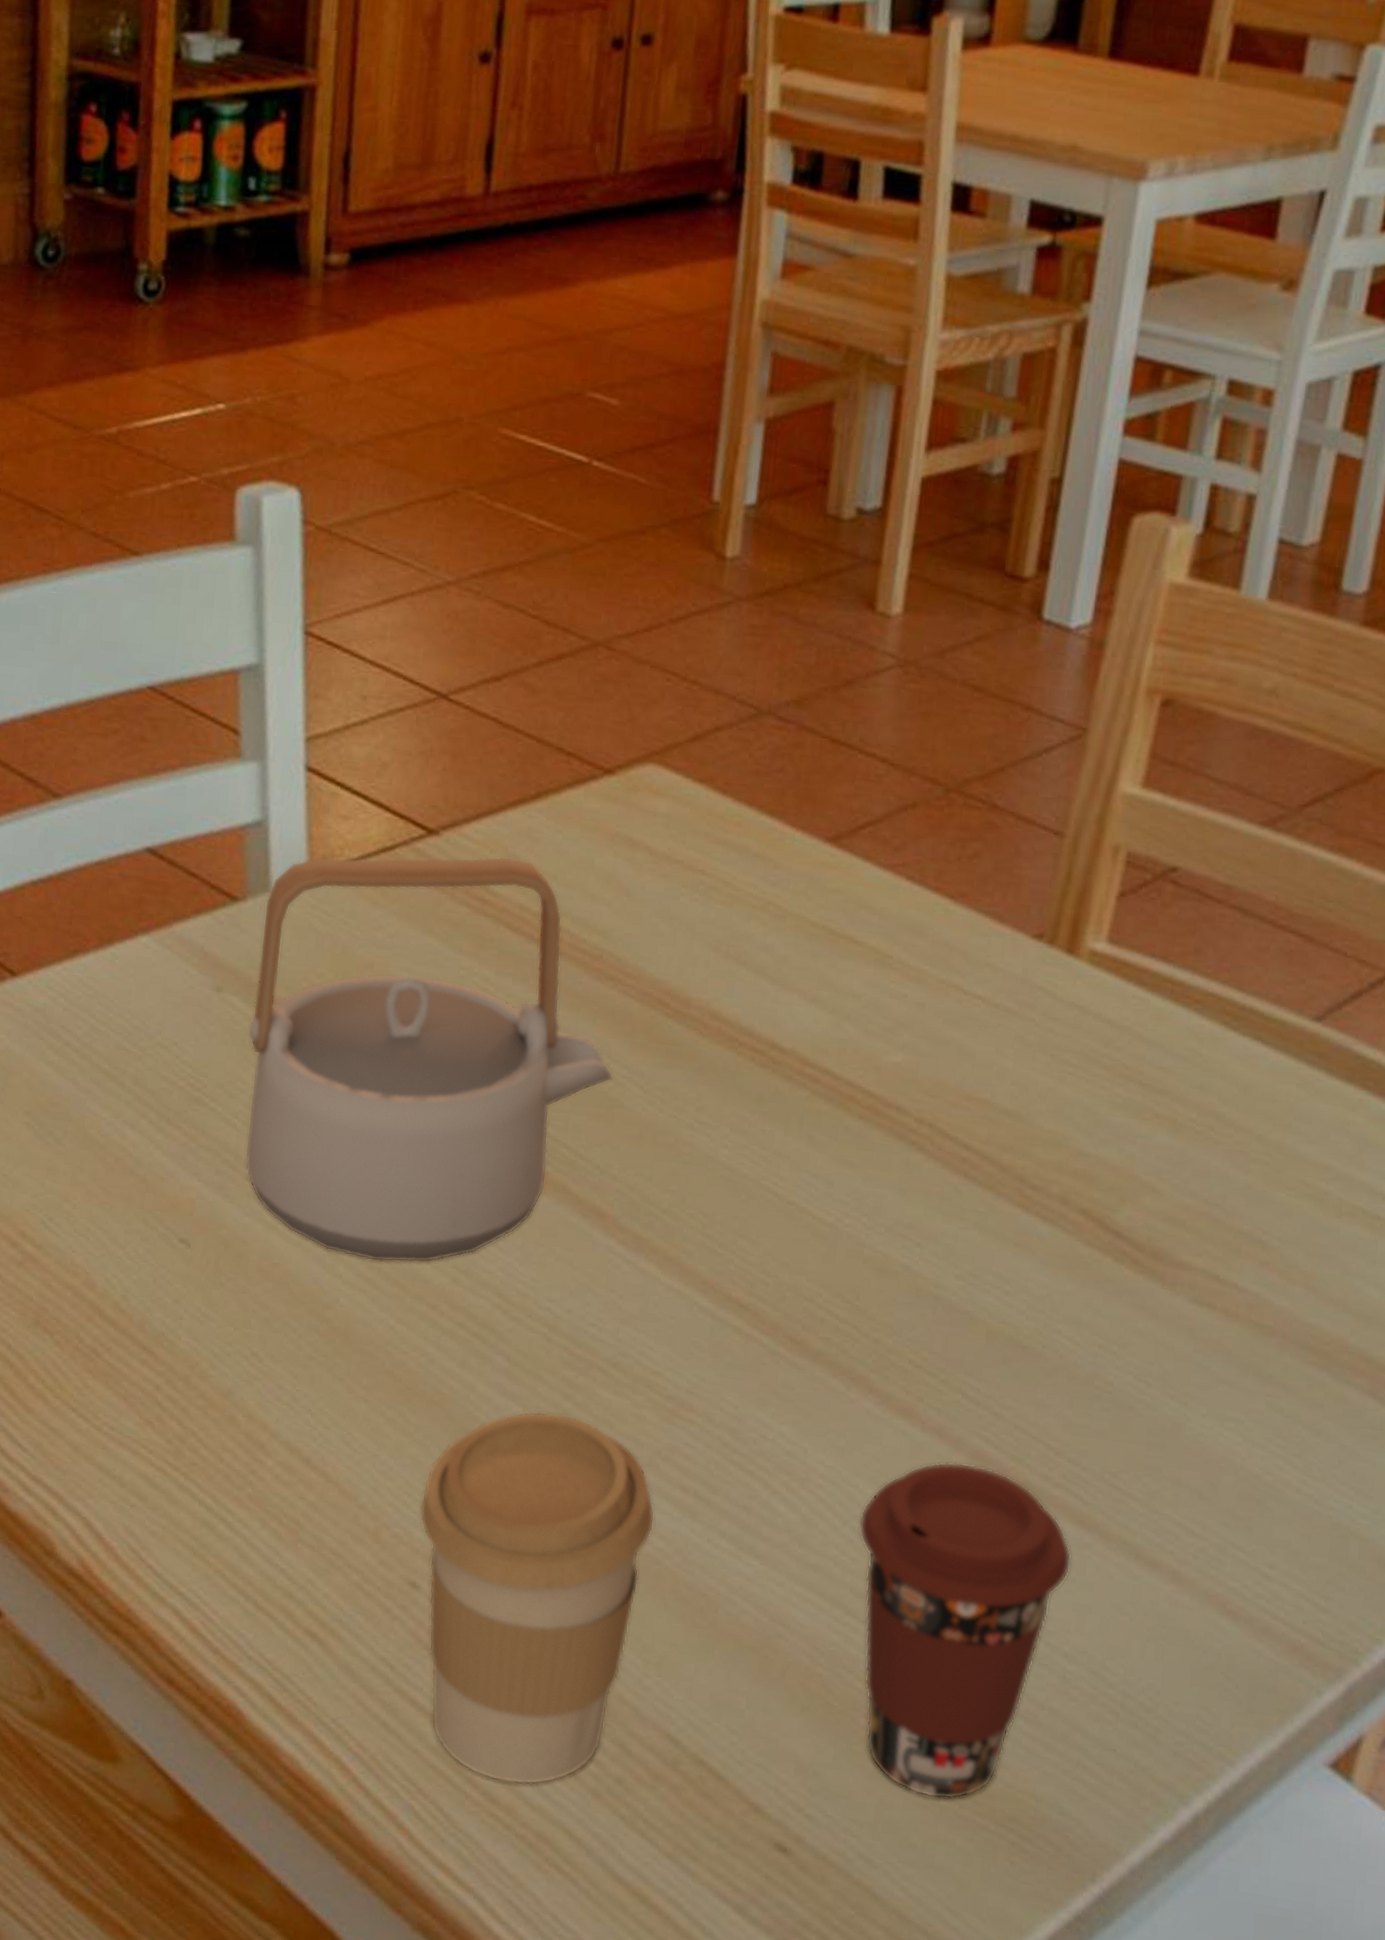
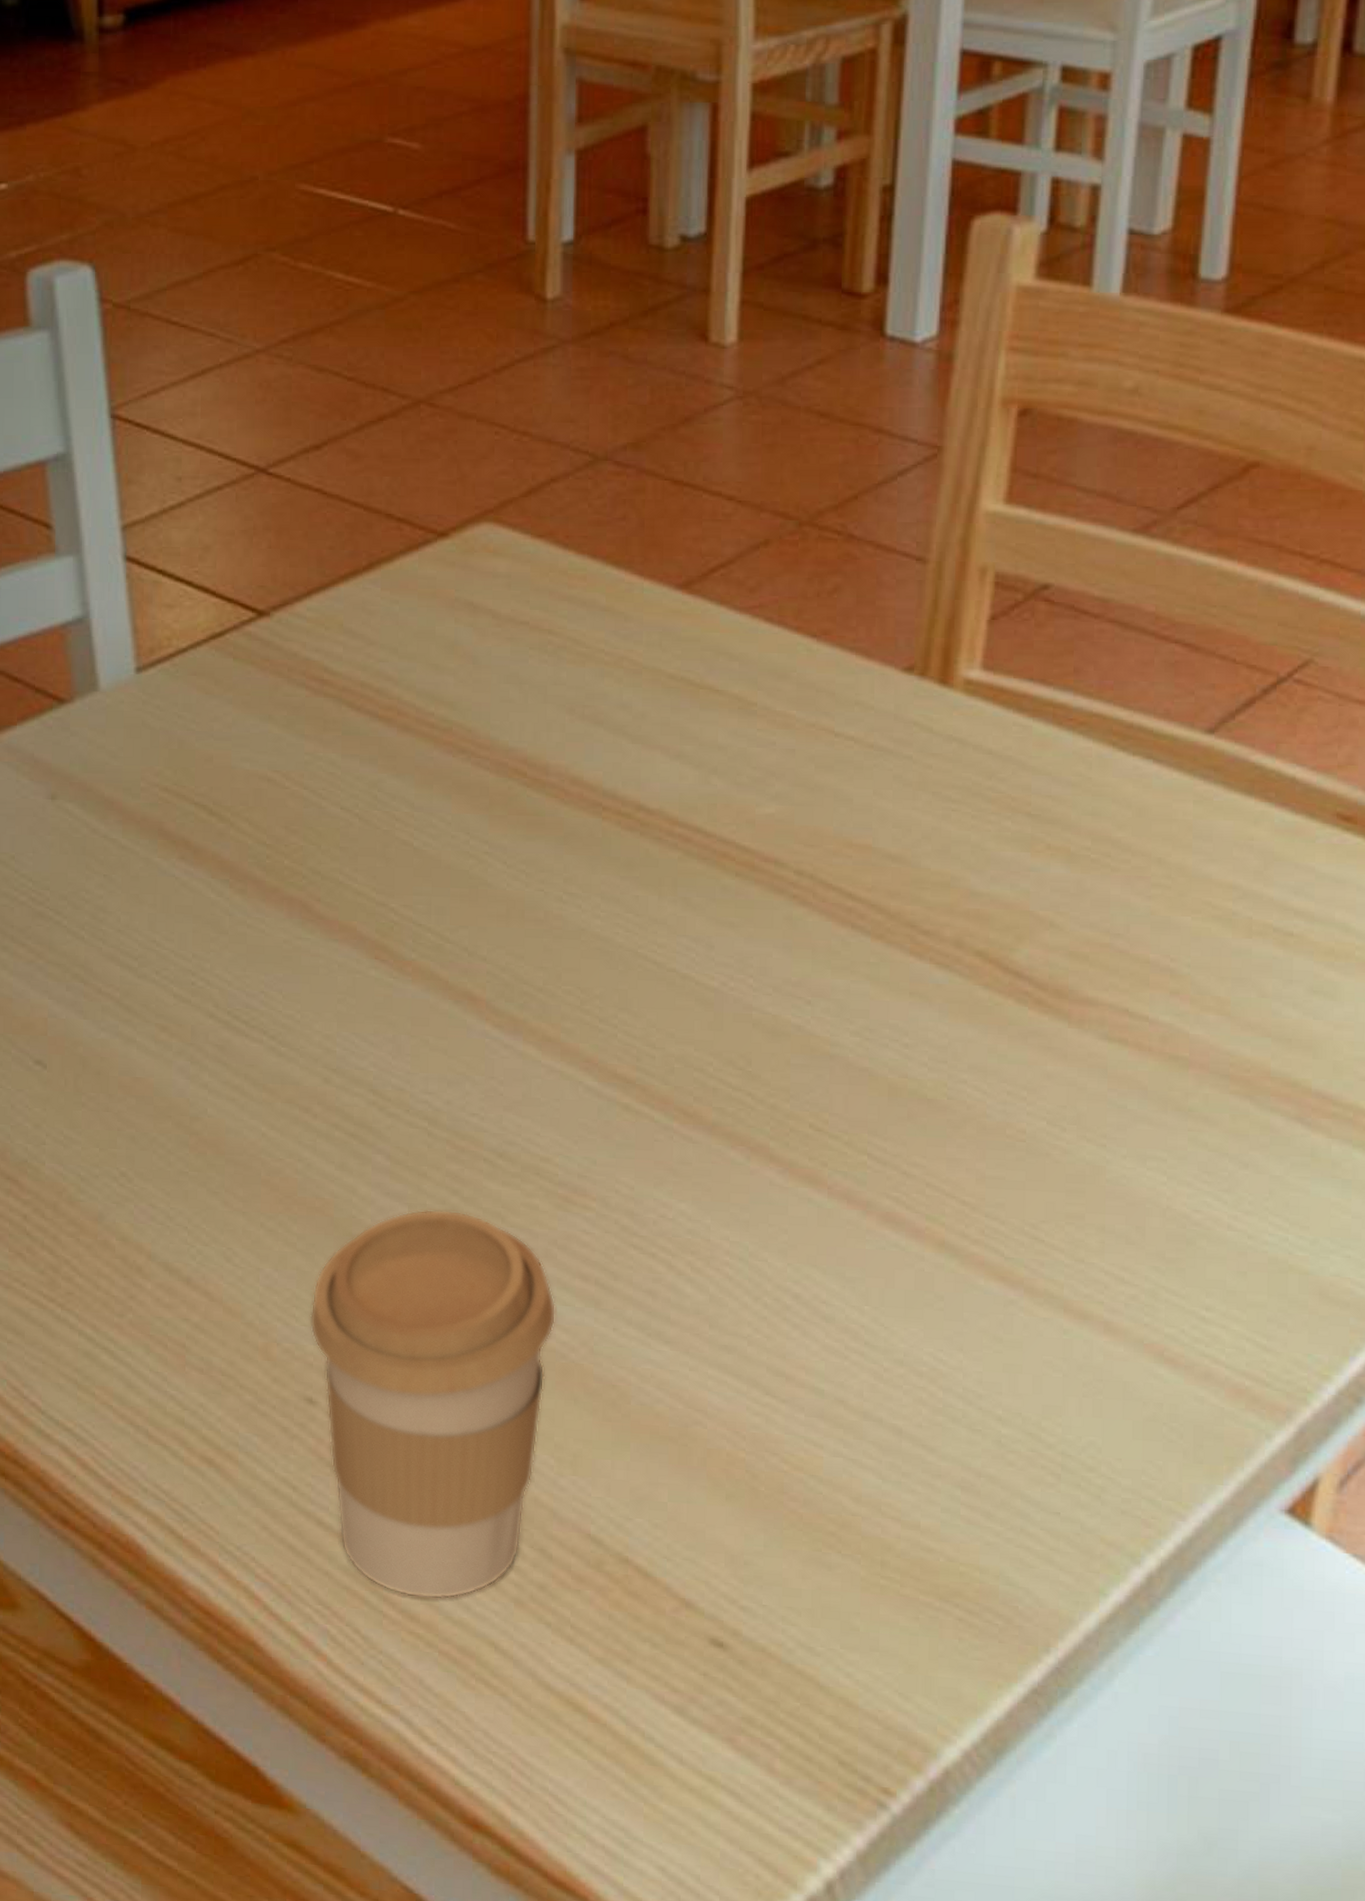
teapot: present [245,856,613,1263] -> none [87,632,474,1068]
coffee cup: present [858,1462,1072,1800] -> none [771,1226,997,1579]

